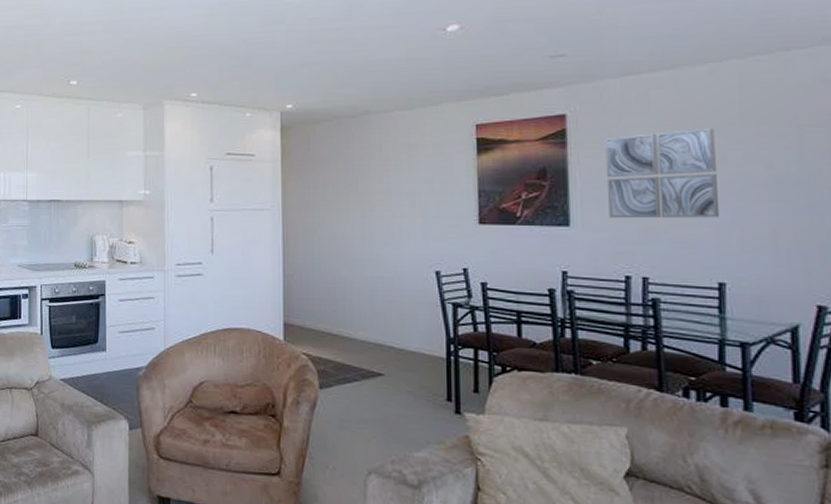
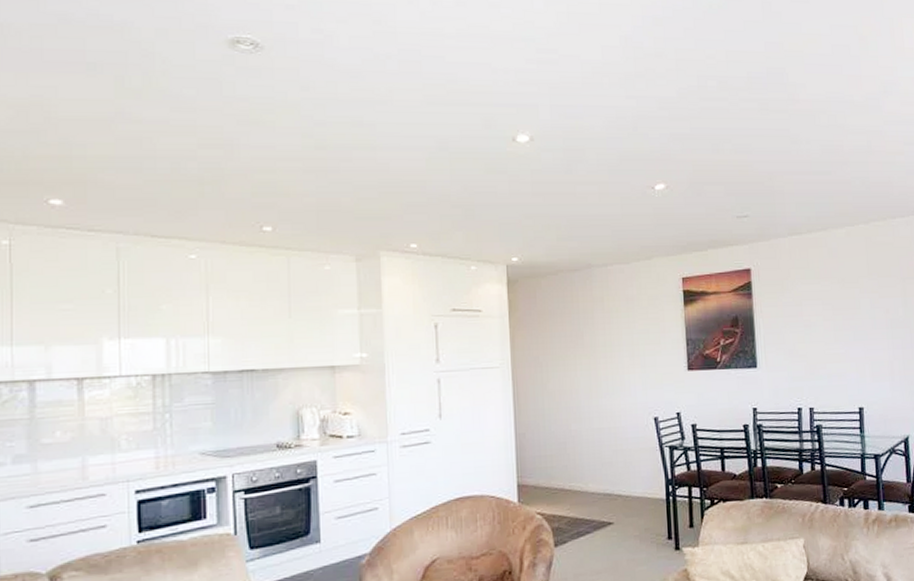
wall art: present [604,127,720,219] -> none [779,280,858,359]

